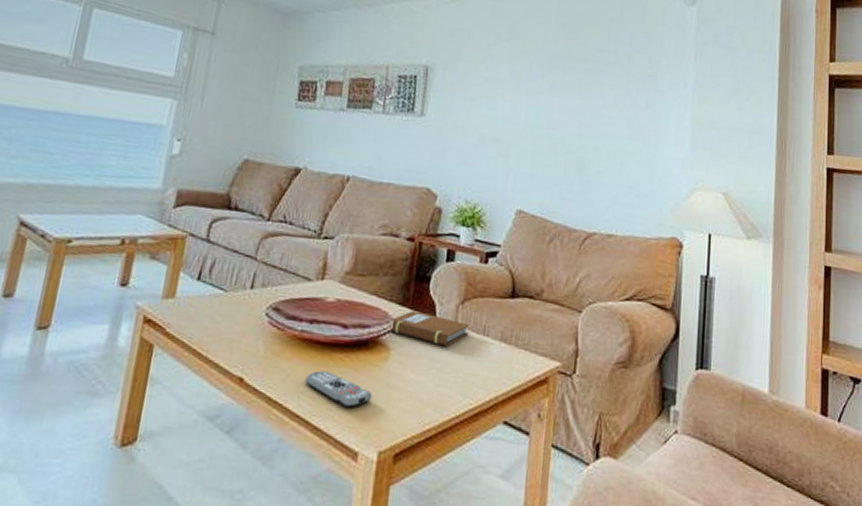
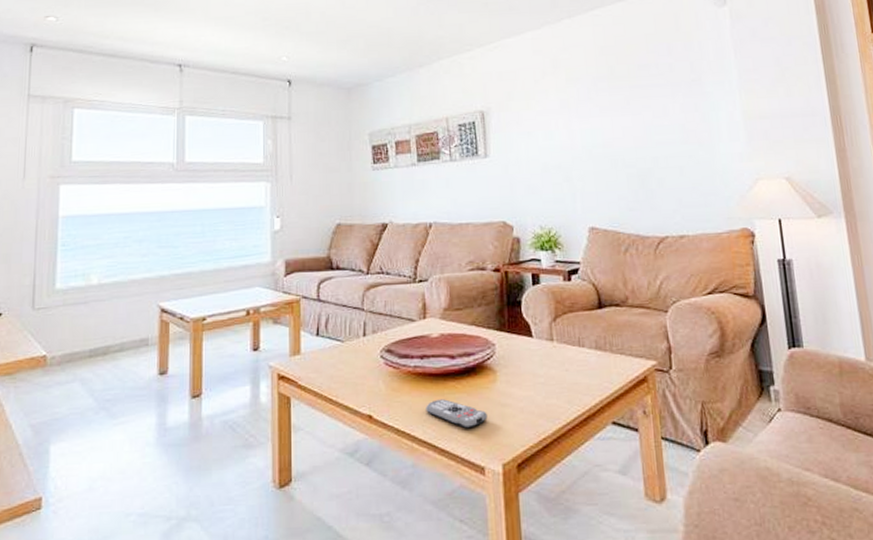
notebook: present [391,310,470,346] -> none [492,333,565,361]

